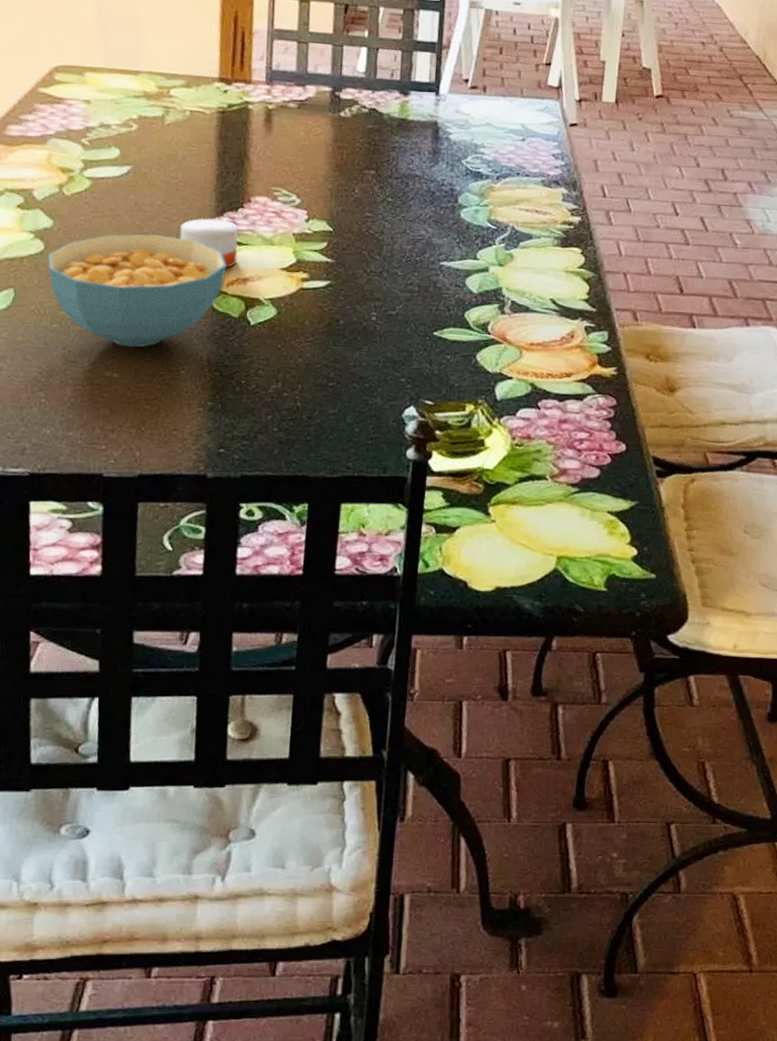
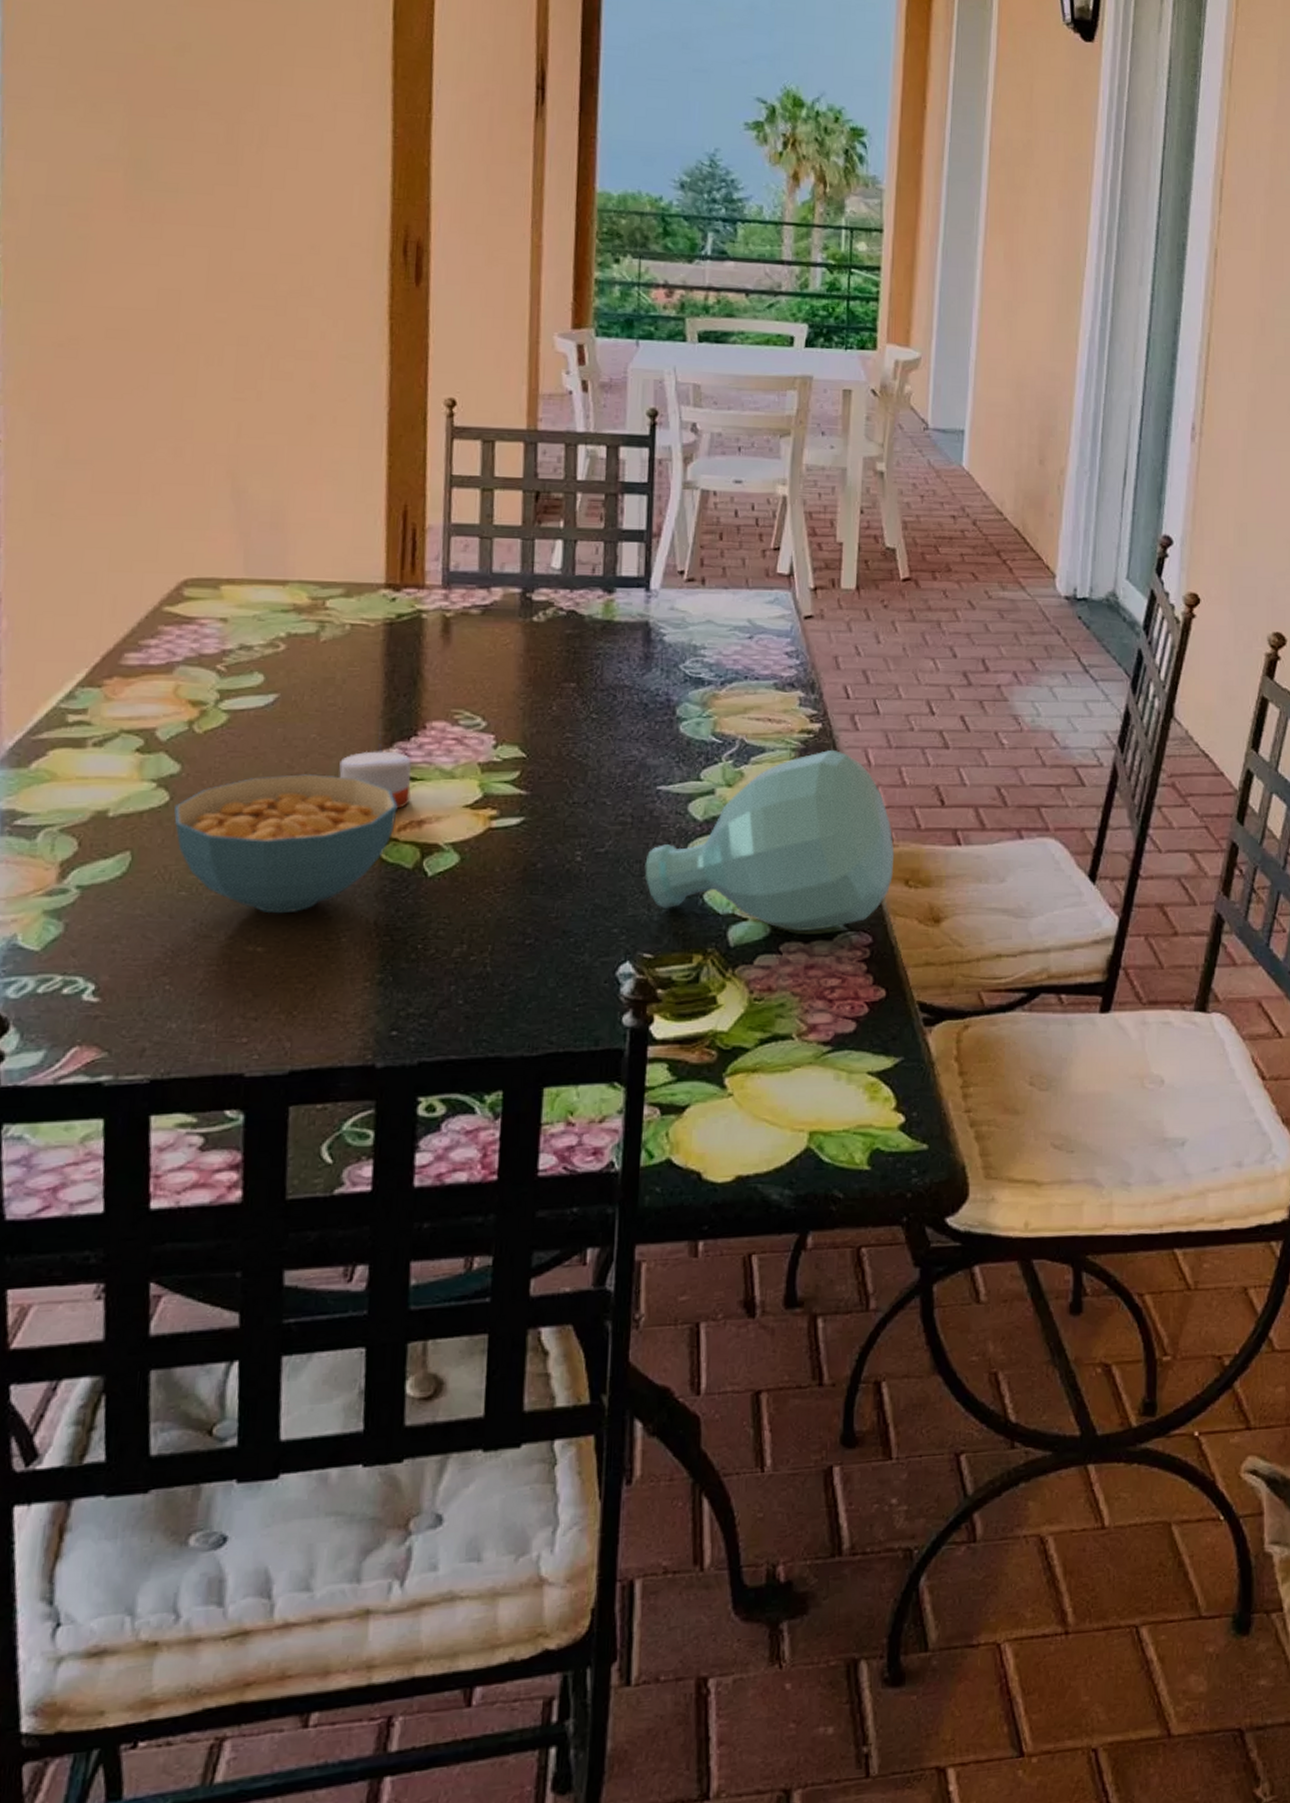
bottle: none [428,239,639,391] -> present [644,749,895,931]

